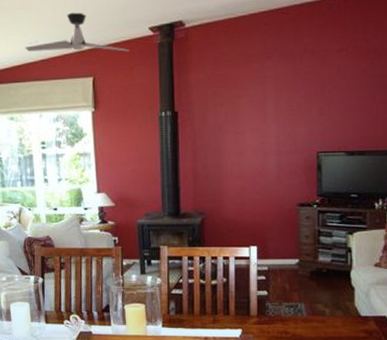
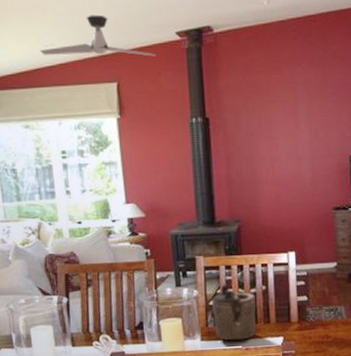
teapot: none [171,274,216,329] -> present [209,284,256,341]

